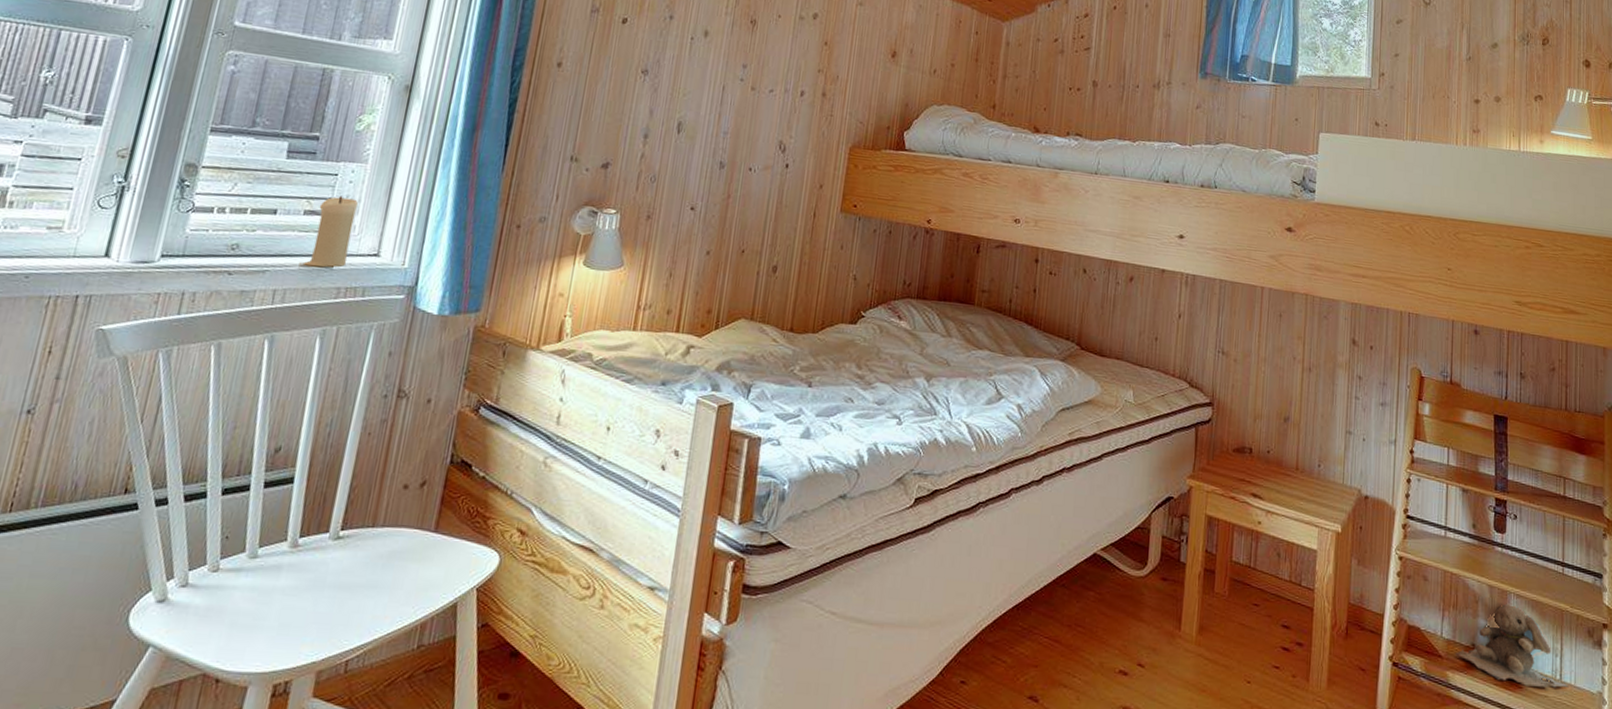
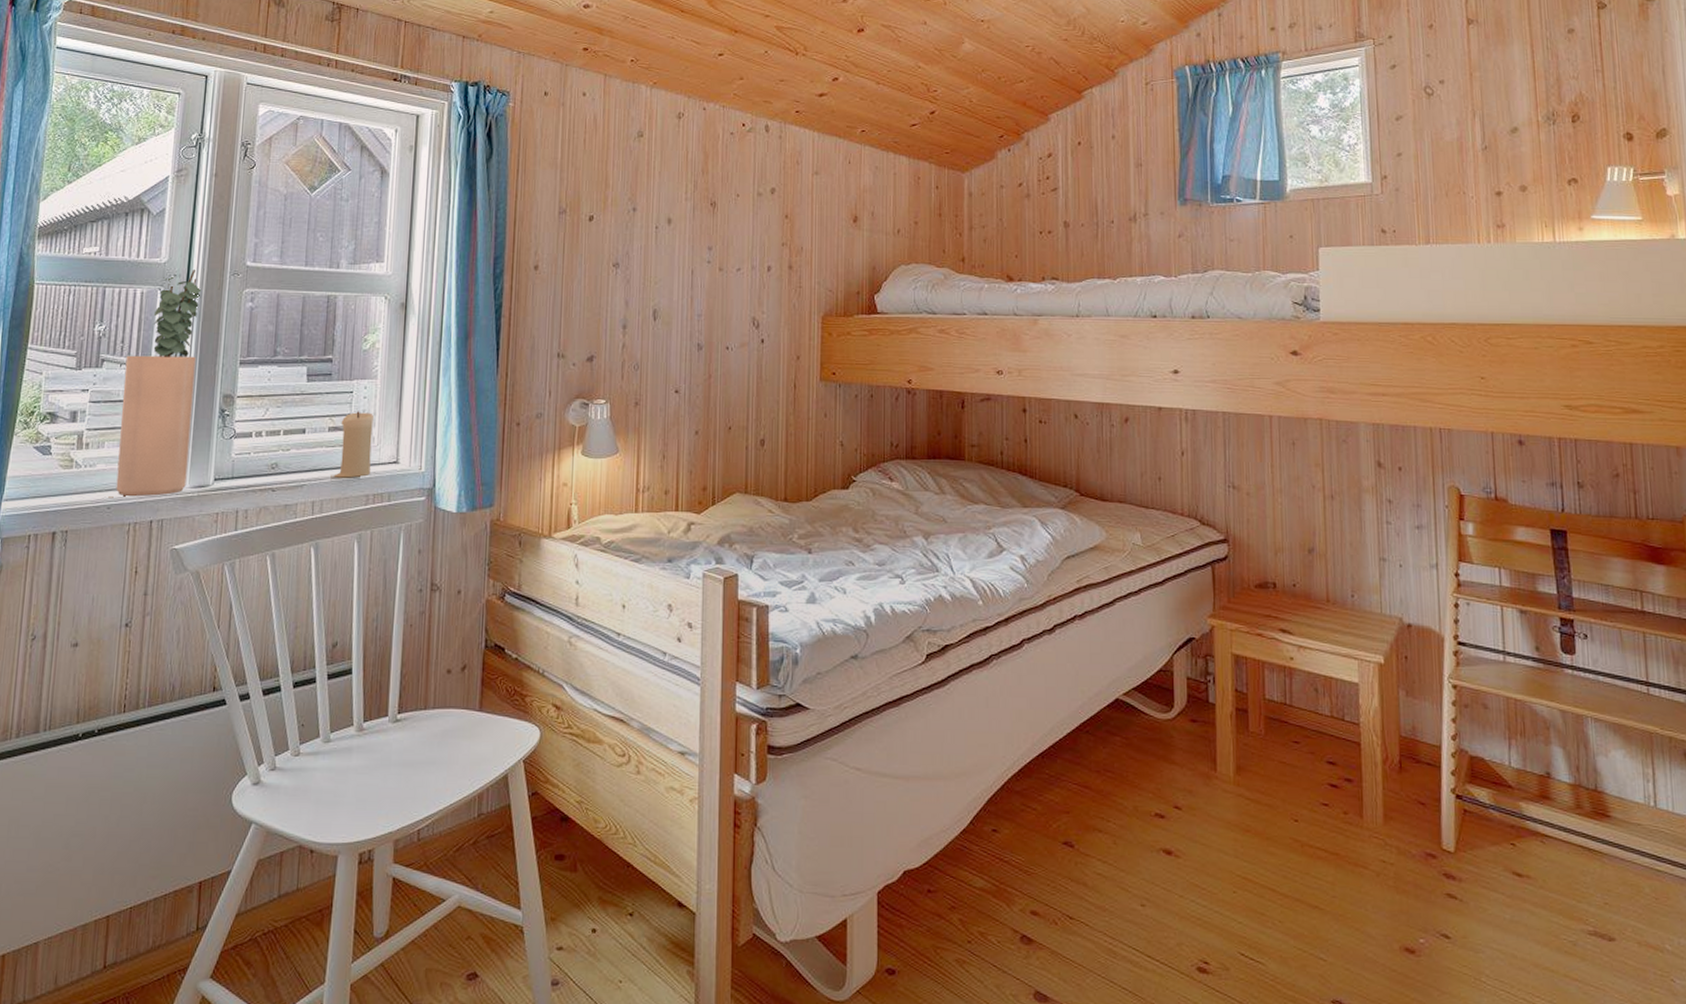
vase: none [39,22,177,269] -> present [116,270,202,497]
stuffed animal: present [1455,603,1569,688] -> none [1527,728,1666,815]

